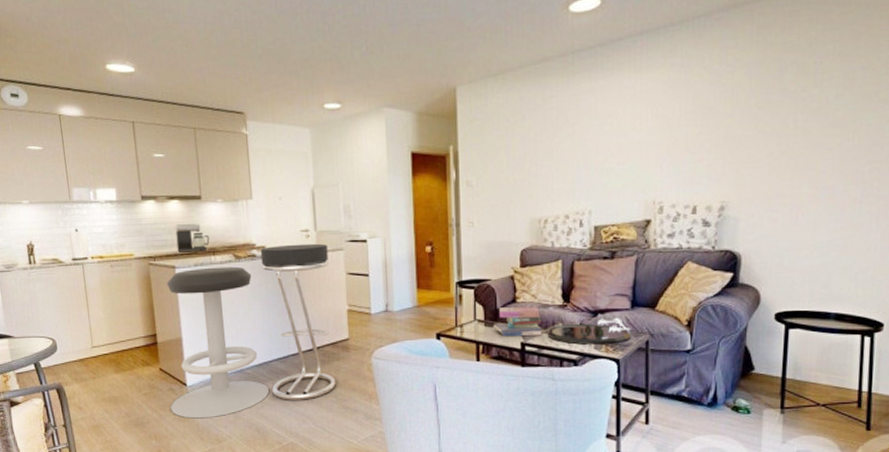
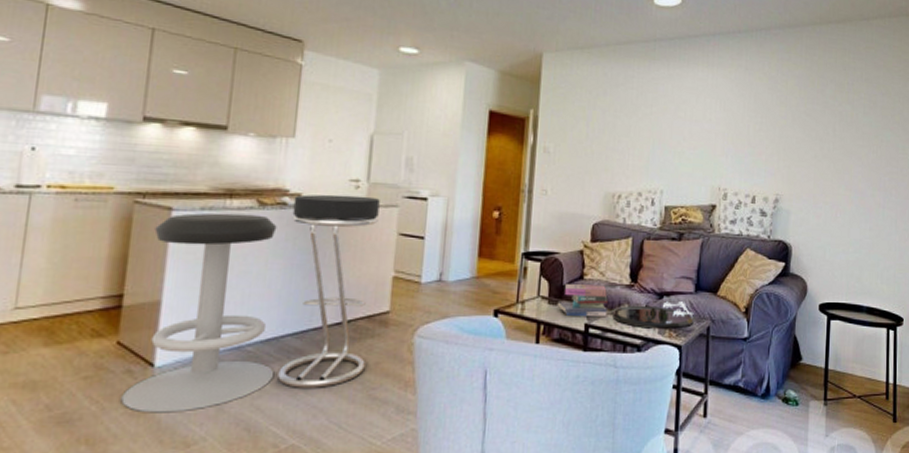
coffee maker: present [175,224,210,253] -> none [180,157,229,193]

